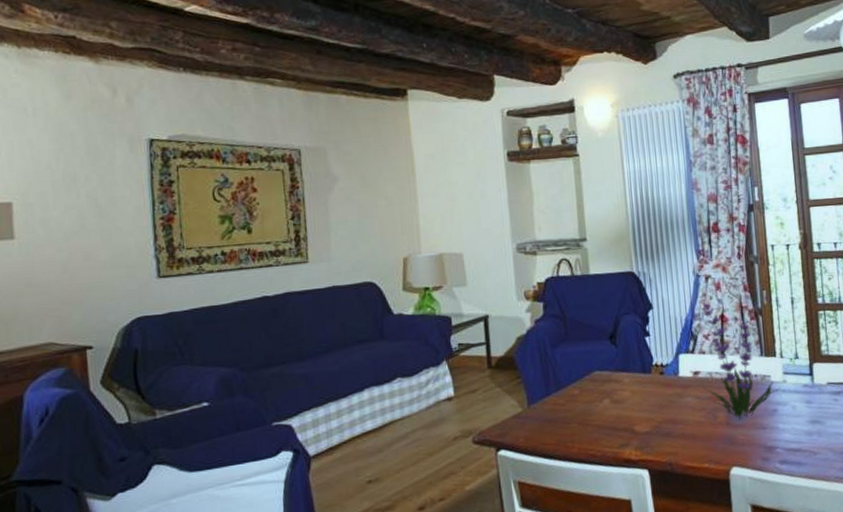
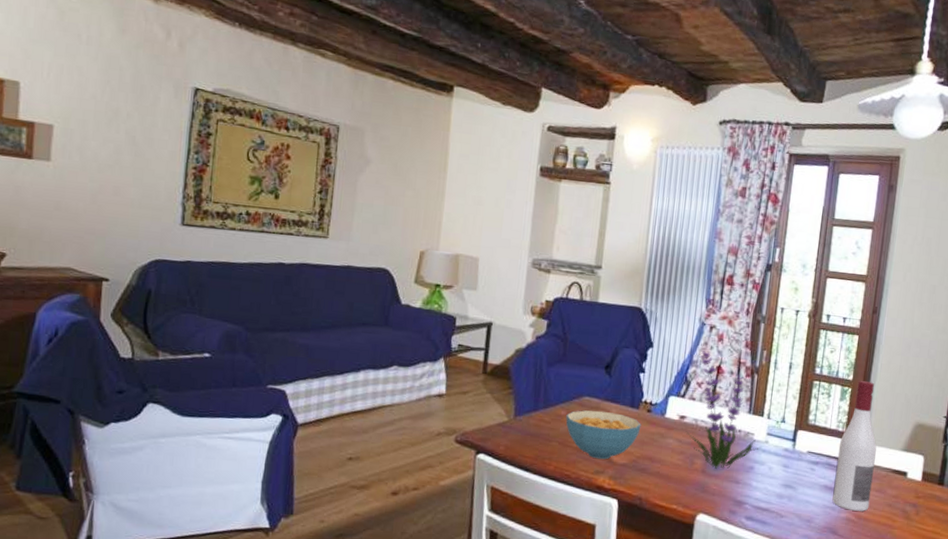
cereal bowl: none [580,382,657,432] -> present [565,410,642,460]

